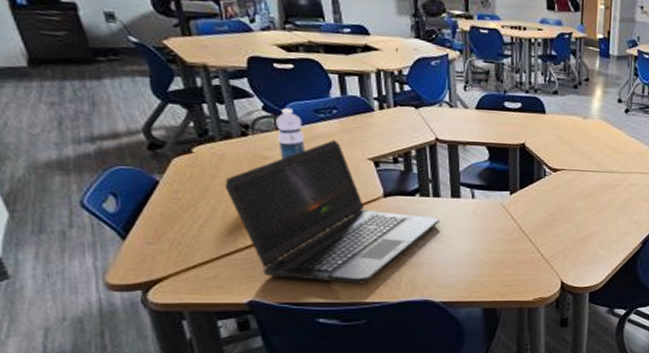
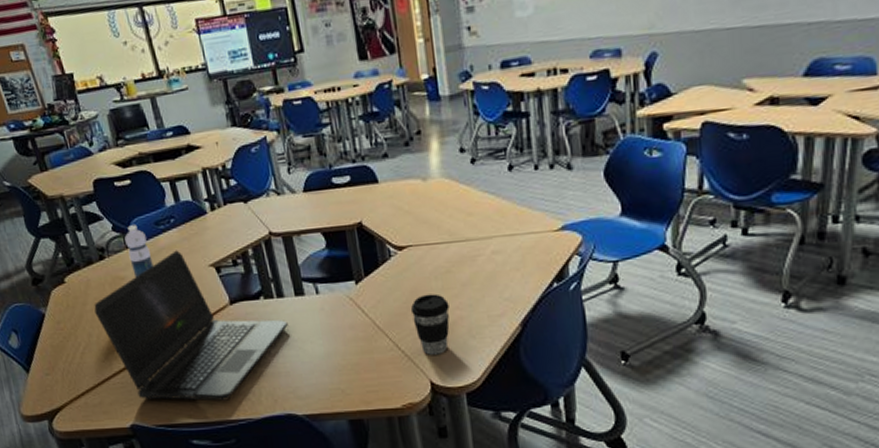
coffee cup: none [554,210,588,260] -> present [410,293,450,355]

